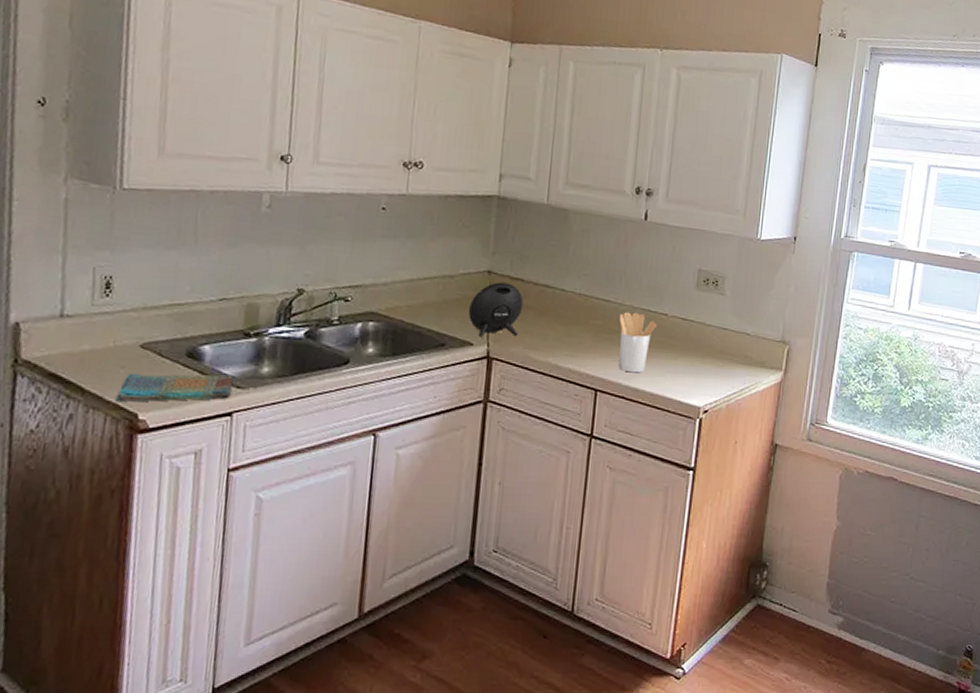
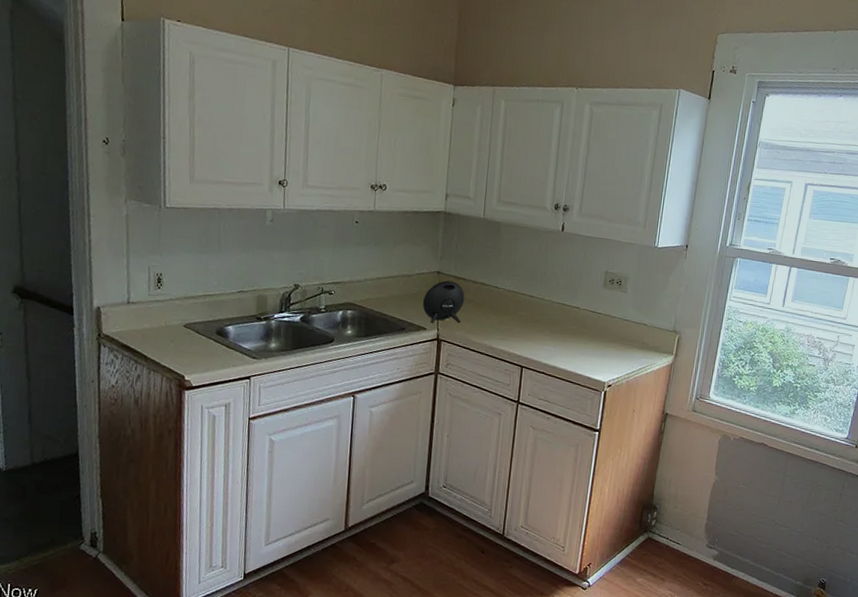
dish towel: present [114,374,234,402] -> none [168,346,251,367]
utensil holder: present [618,312,658,373] -> none [540,305,572,354]

